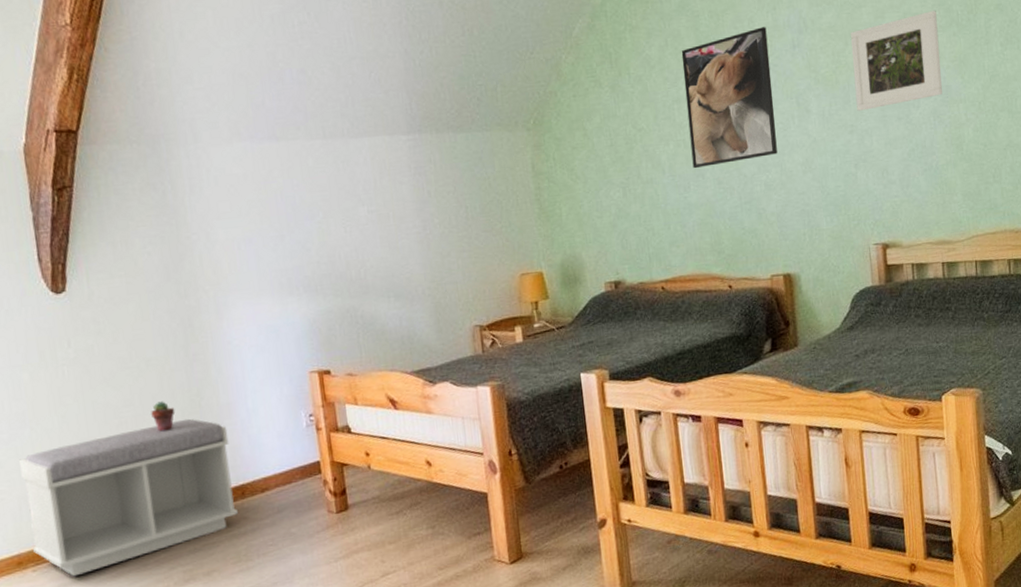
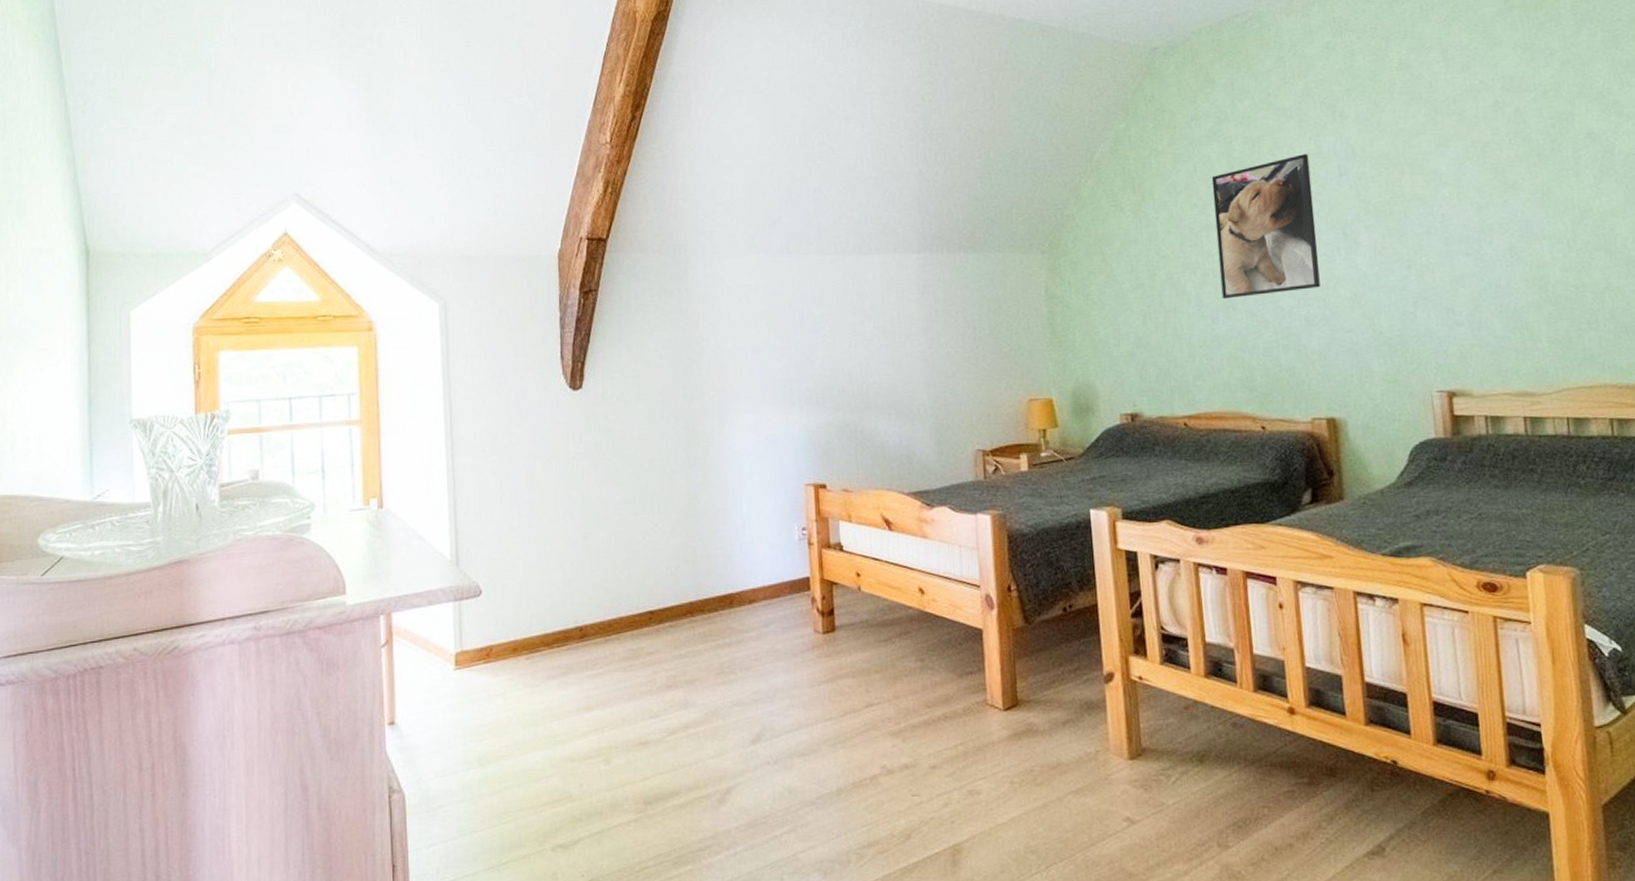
bench: present [19,418,238,577] -> none [525,521,724,669]
potted succulent: present [151,401,176,432] -> none [650,502,673,532]
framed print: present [850,10,943,111] -> none [1407,138,1521,245]

